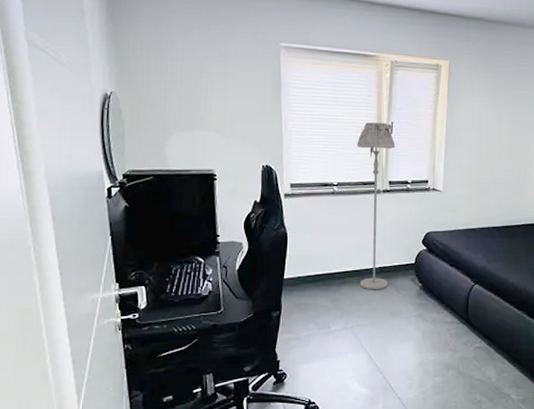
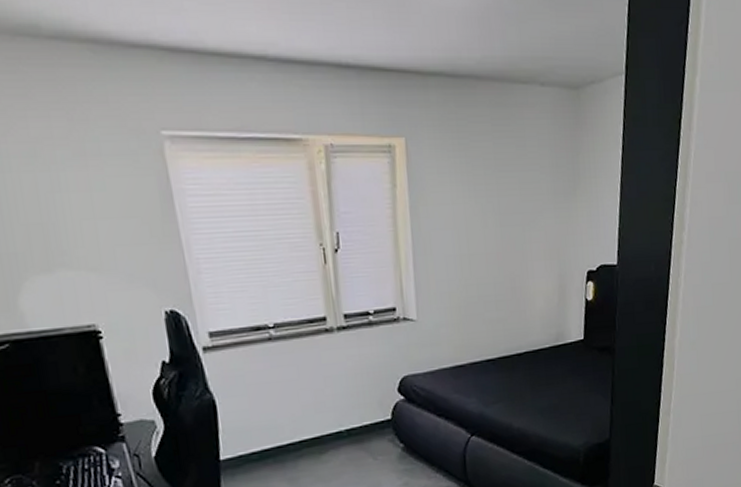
floor lamp: present [357,122,395,290] -> none [292,234,360,461]

